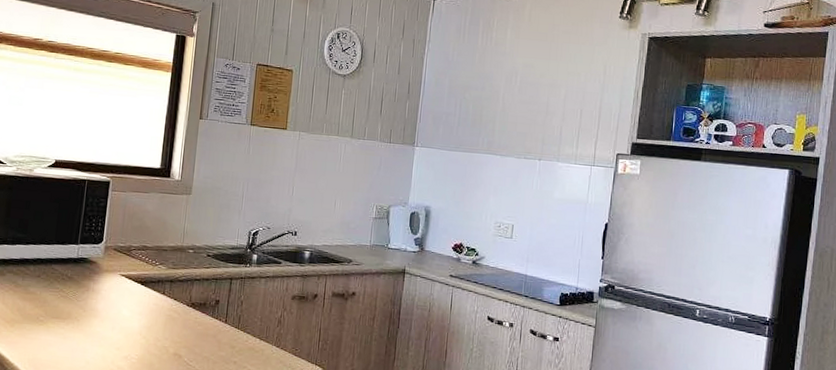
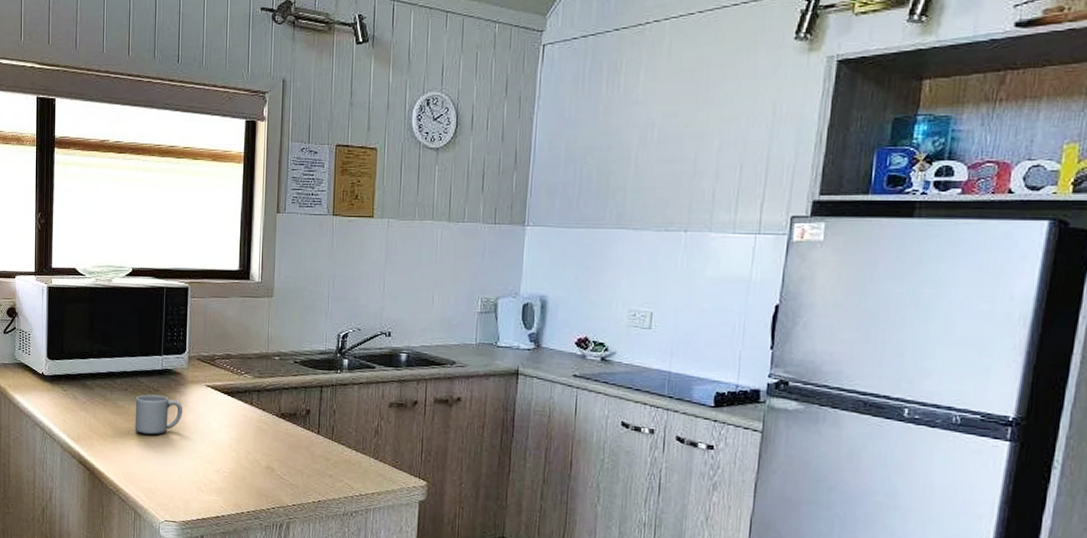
mug: none [44,281,95,322] -> present [135,394,183,435]

